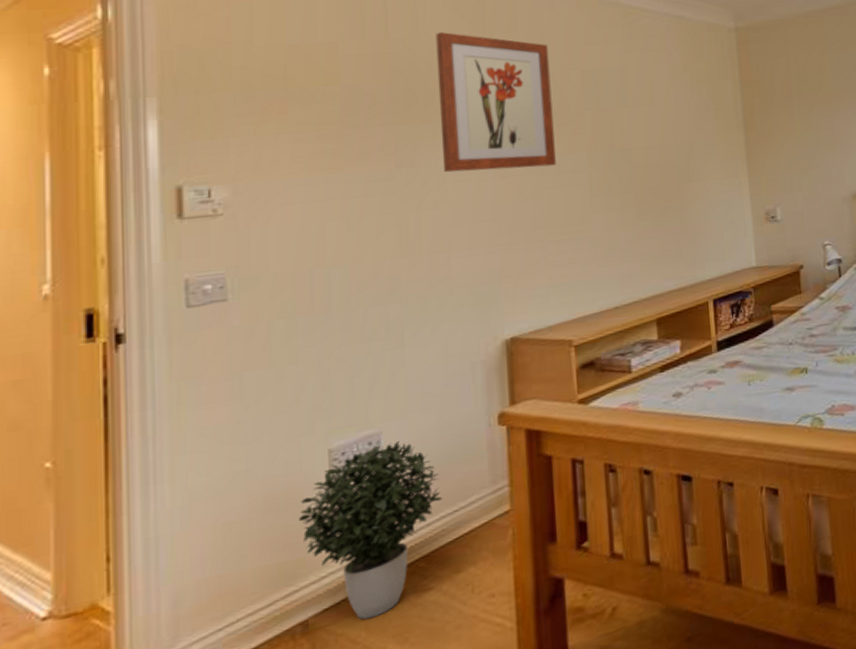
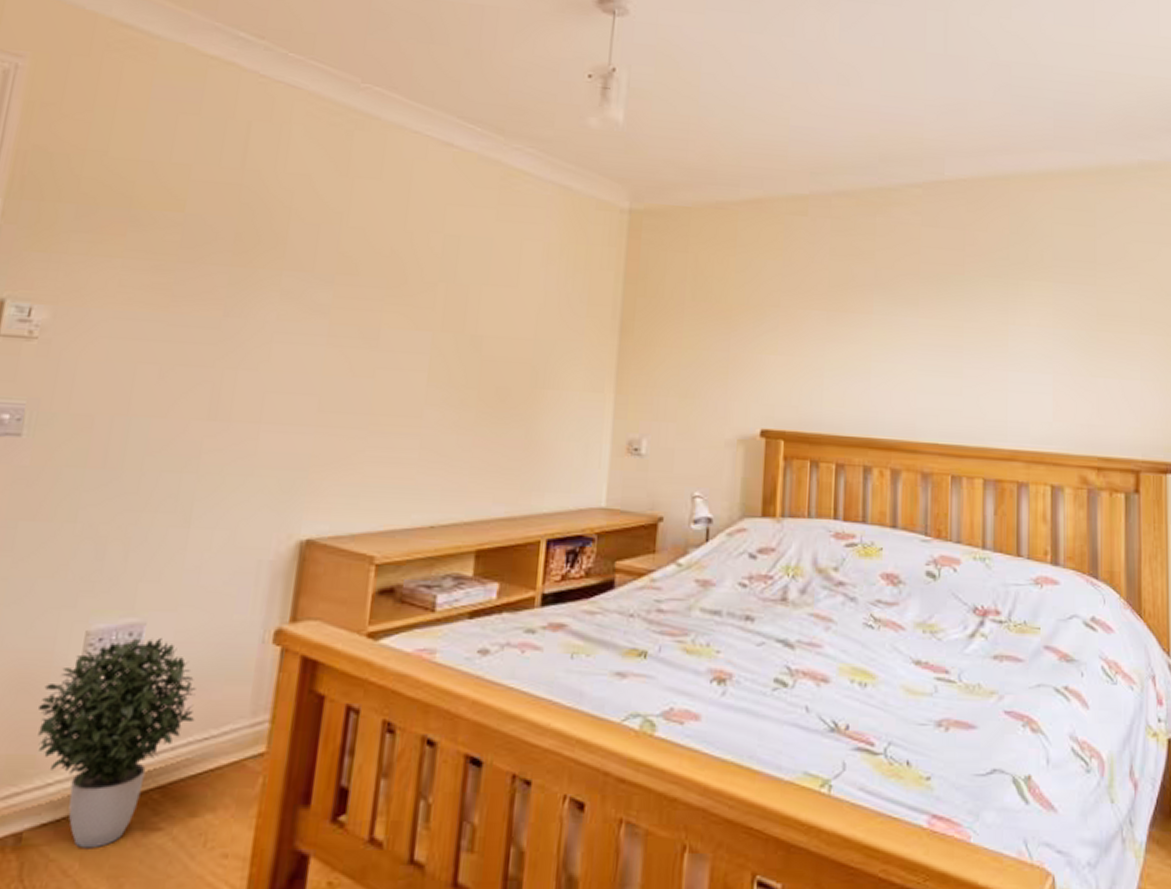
wall art: present [435,32,556,173] -> none [273,168,413,342]

